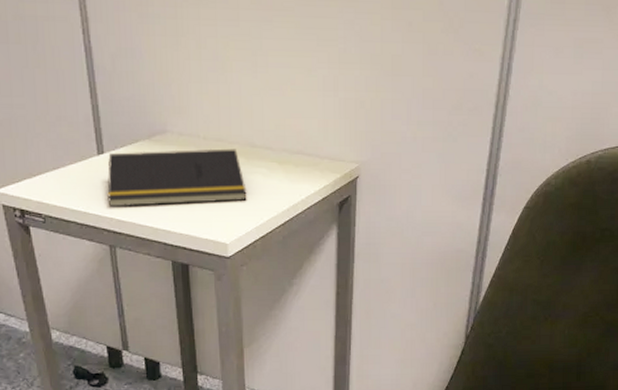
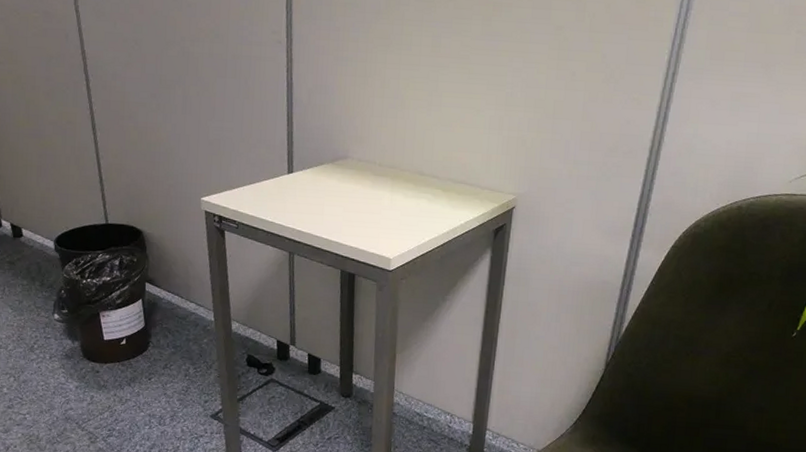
notepad: present [107,148,247,208] -> none [292,172,413,223]

